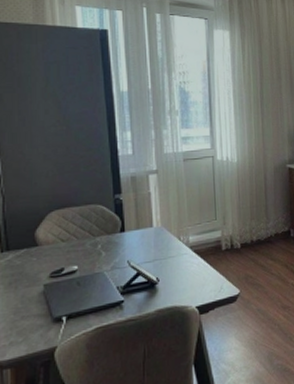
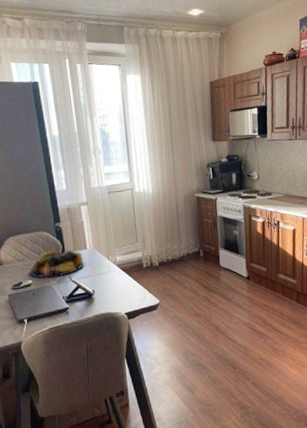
fruit bowl: none [74,227,148,263] -> present [29,249,84,278]

